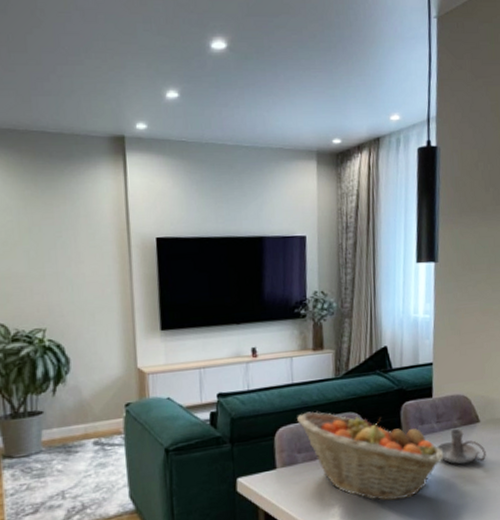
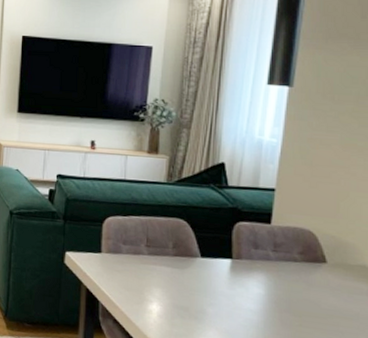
fruit basket: present [297,411,444,501] -> none [126,208,278,319]
candle holder: present [436,428,486,465] -> none [269,262,331,306]

